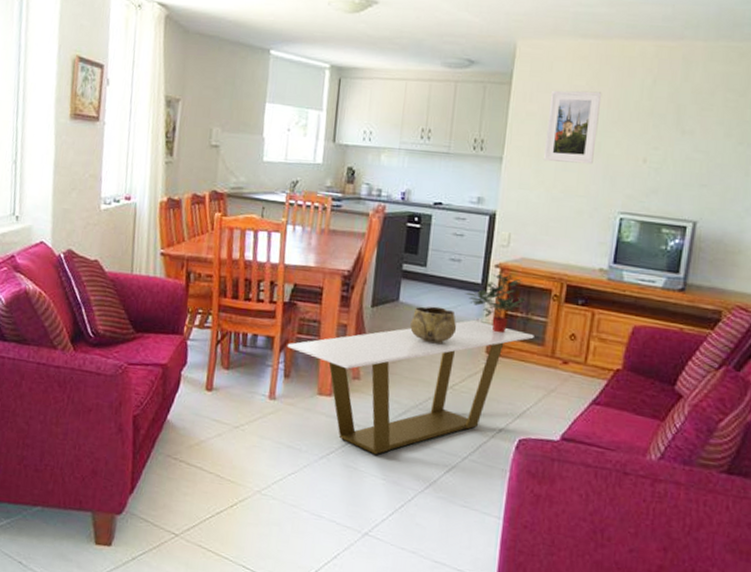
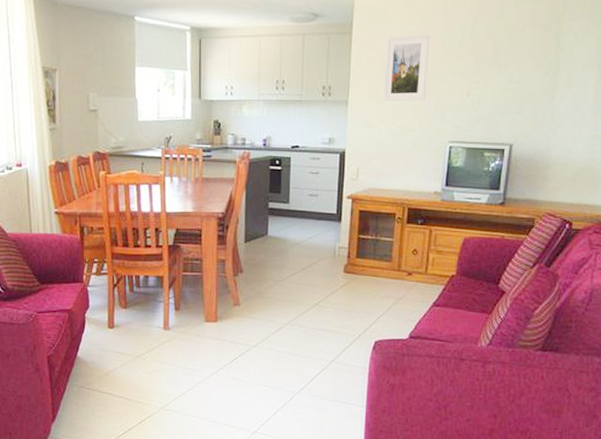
coffee table: present [287,320,534,455] -> none [175,246,383,367]
decorative bowl: present [410,306,457,344] -> none [279,237,318,269]
potted plant: present [465,274,526,333] -> none [323,203,375,255]

